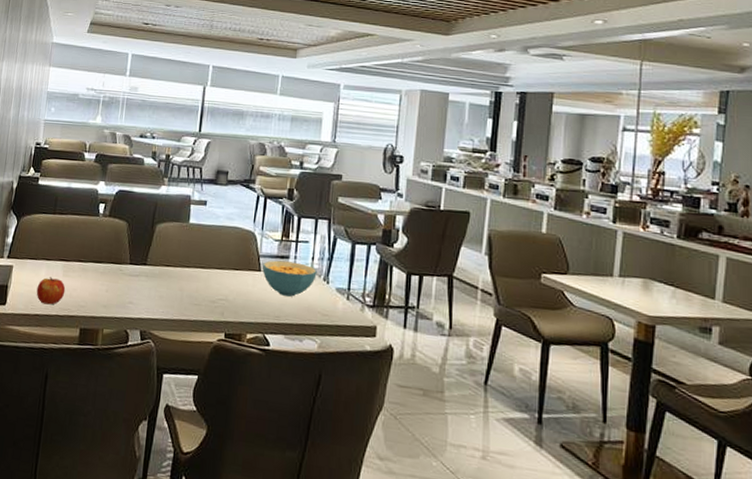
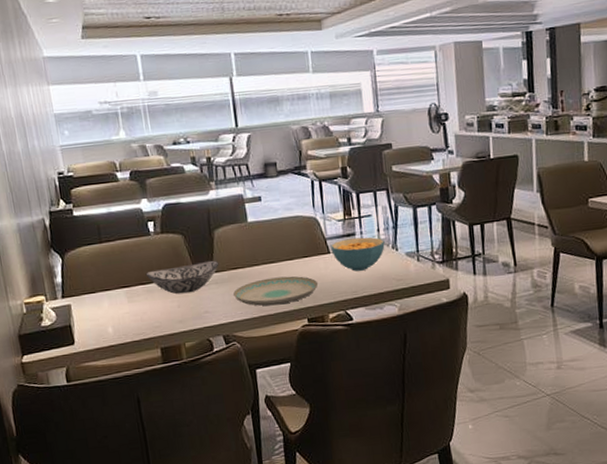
apple: present [36,277,66,305] -> none [103,306,135,334]
decorative bowl: none [85,250,154,280] -> present [145,260,219,294]
plate: none [160,282,243,313] -> present [233,276,319,306]

